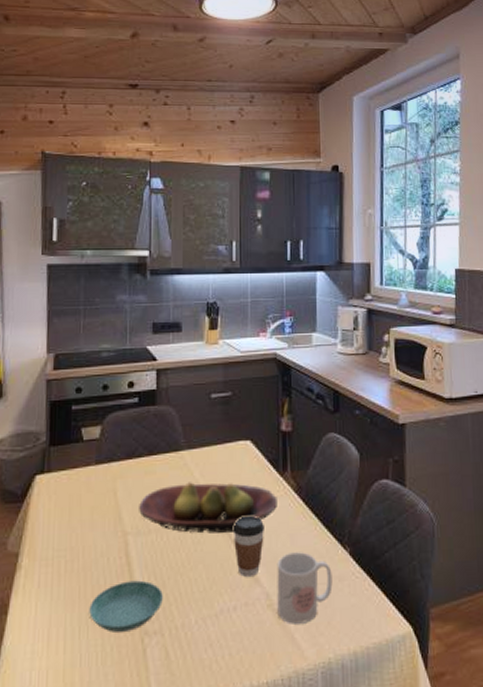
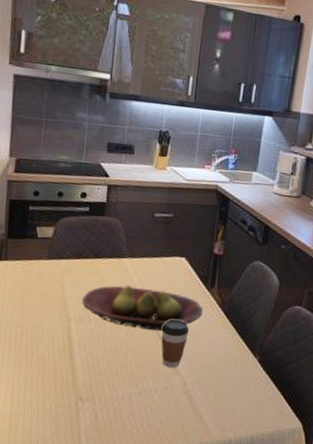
saucer: present [89,580,163,632] -> none [33,357,97,396]
mug: present [277,552,333,624] -> none [191,353,242,410]

